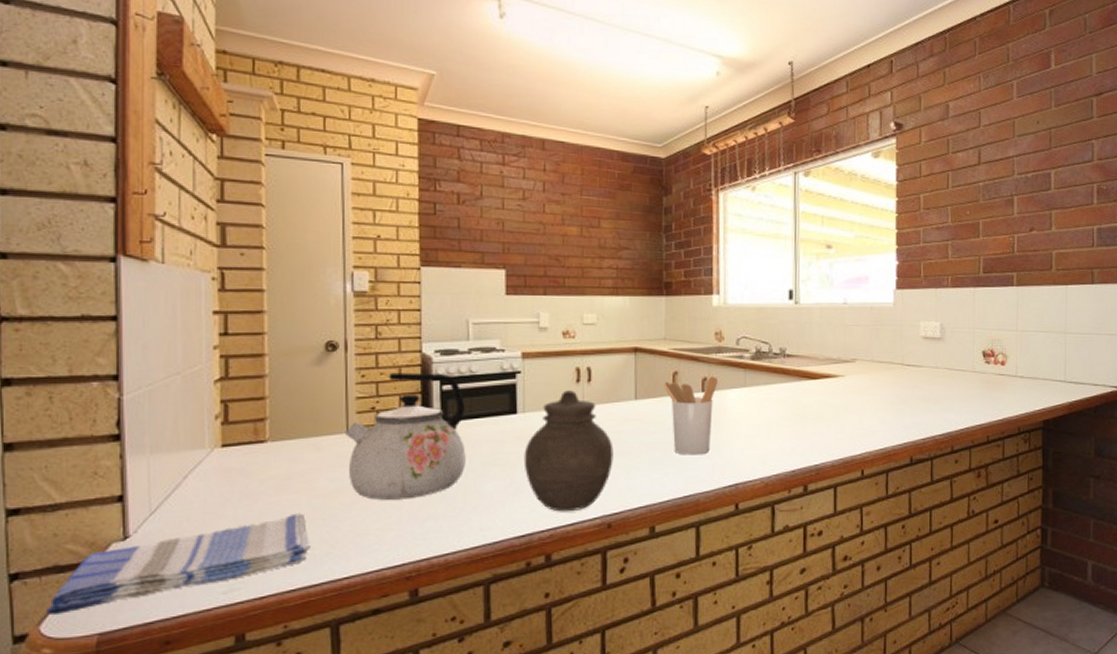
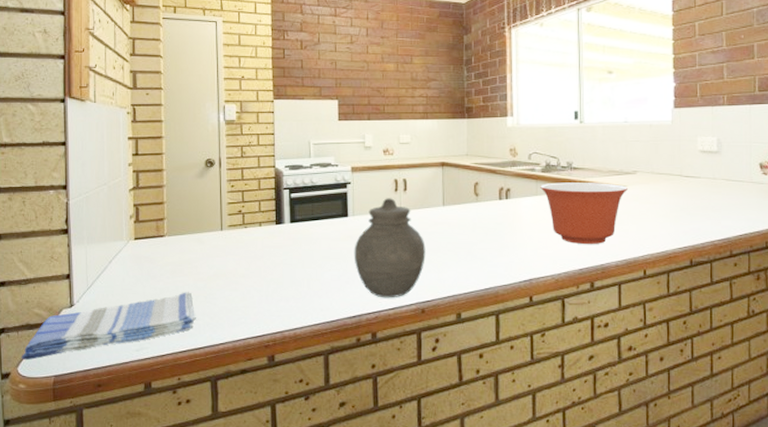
kettle: present [345,372,466,500] -> none [220,183,309,284]
utensil holder: present [664,375,718,455] -> none [467,186,513,254]
mixing bowl: none [749,372,846,442] -> present [540,182,628,244]

